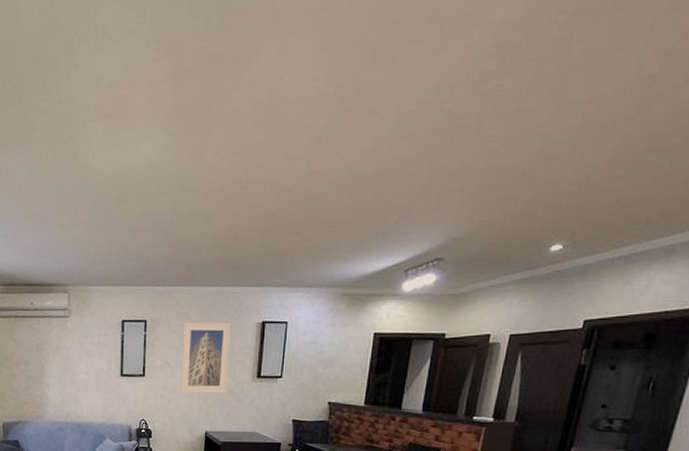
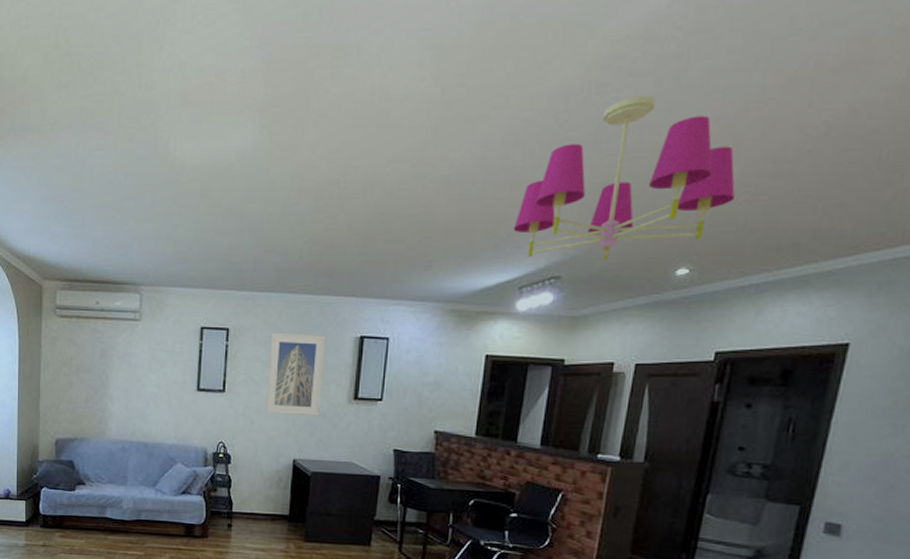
chandelier: none [400,80,610,242] -> present [513,95,736,259]

